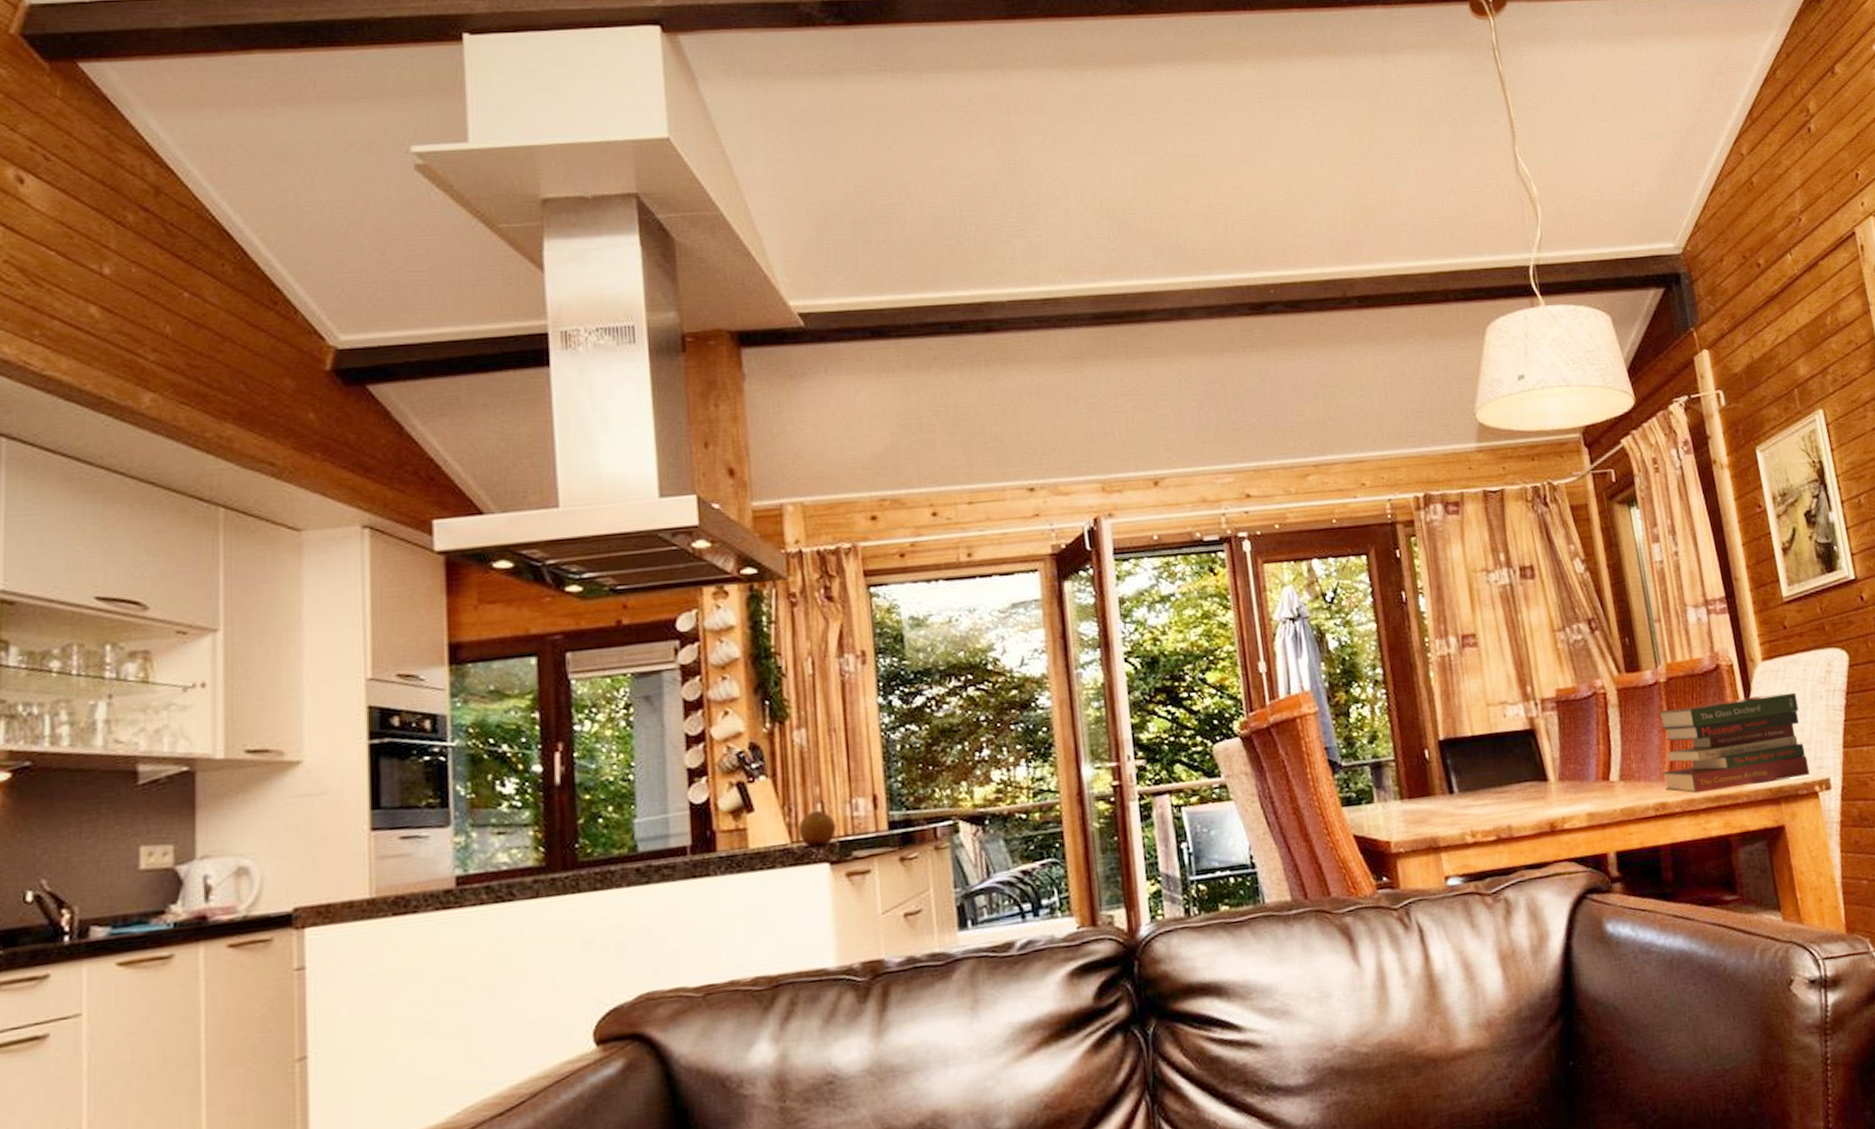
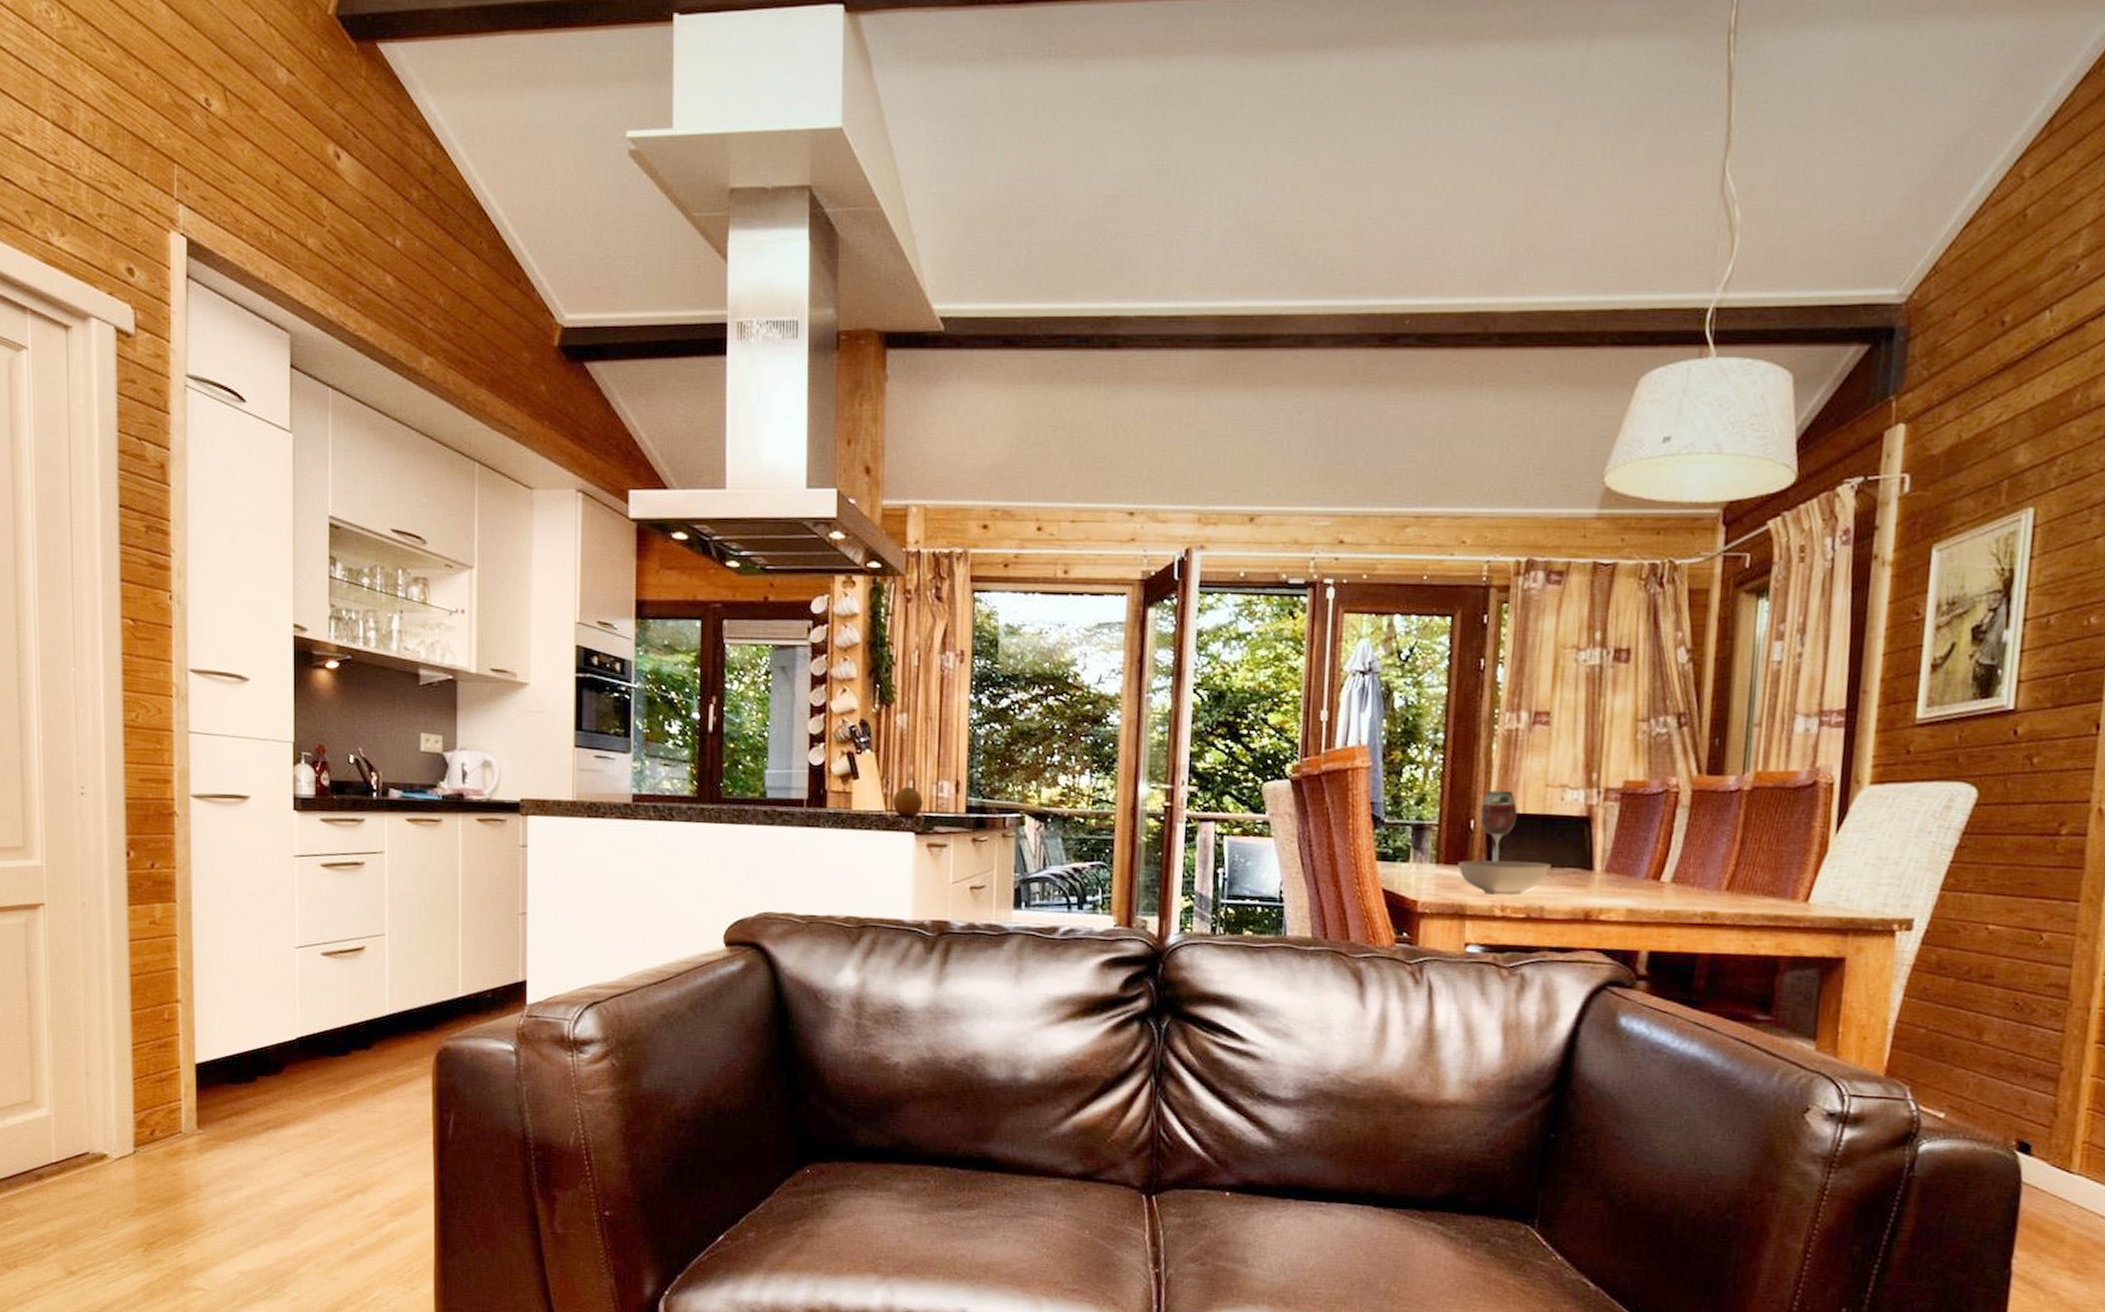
bowl: none [1421,781,1509,822] -> present [1457,860,1551,896]
wineglass: none [1431,716,1468,789] -> present [1480,790,1518,862]
books: present [1659,692,1810,794] -> none [1720,819,1901,912]

